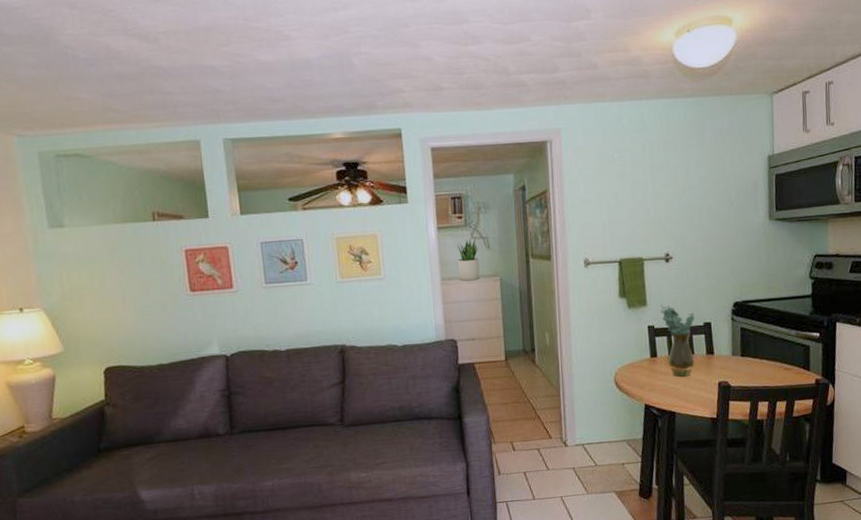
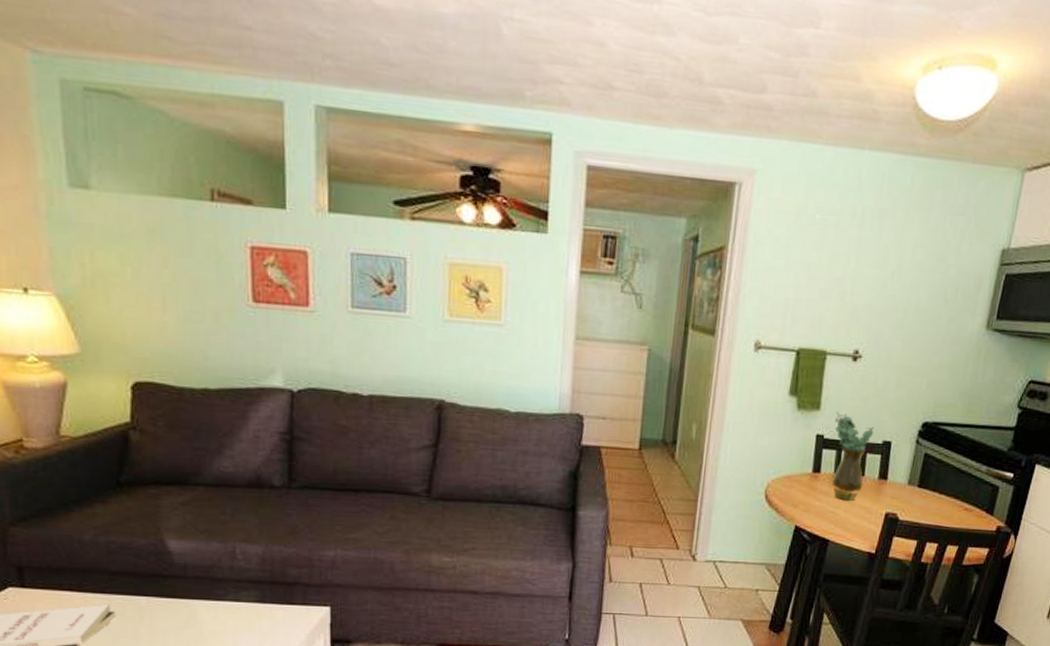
planter: present [457,238,480,282] -> none [598,292,627,346]

